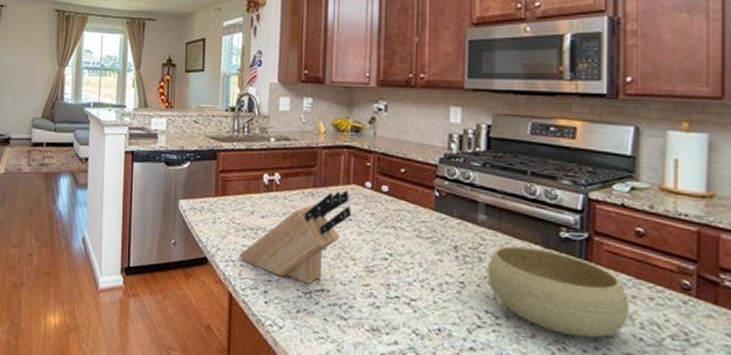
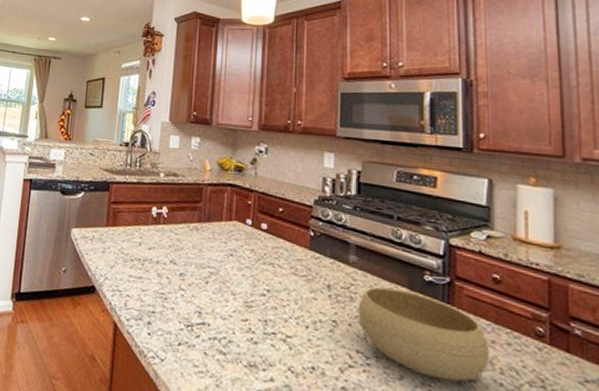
knife block: present [238,190,351,284] -> none [125,226,232,317]

